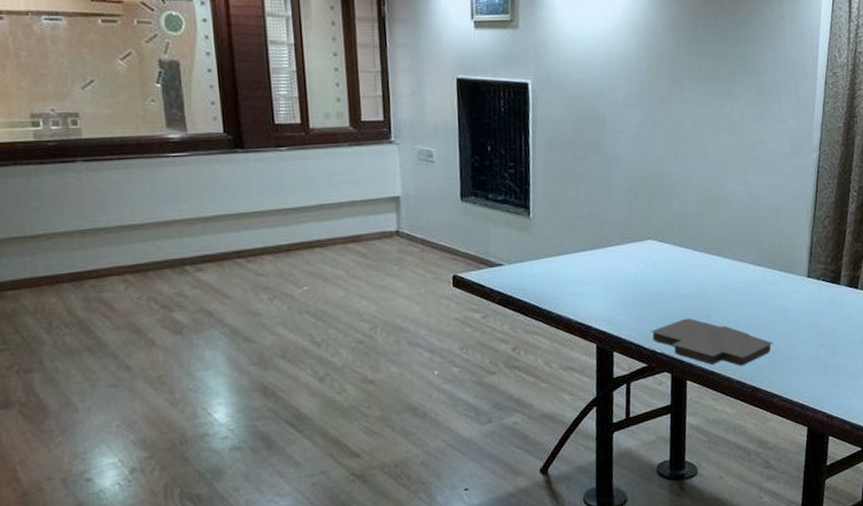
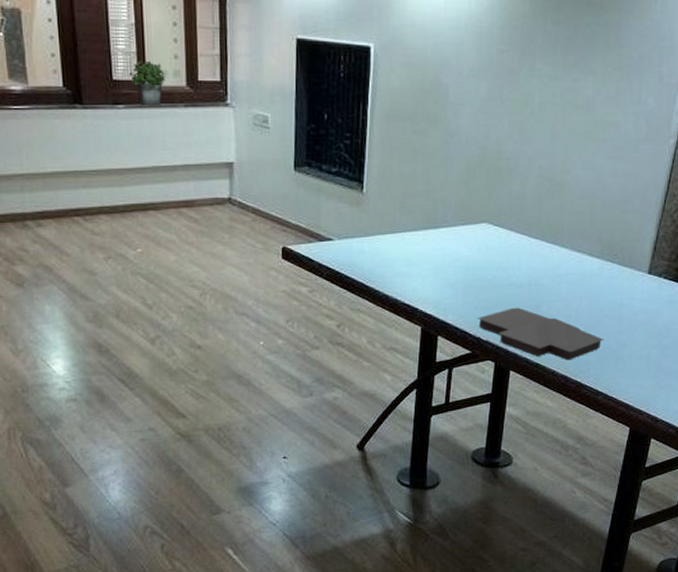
potted plant: none [291,104,328,148] -> present [129,60,165,106]

